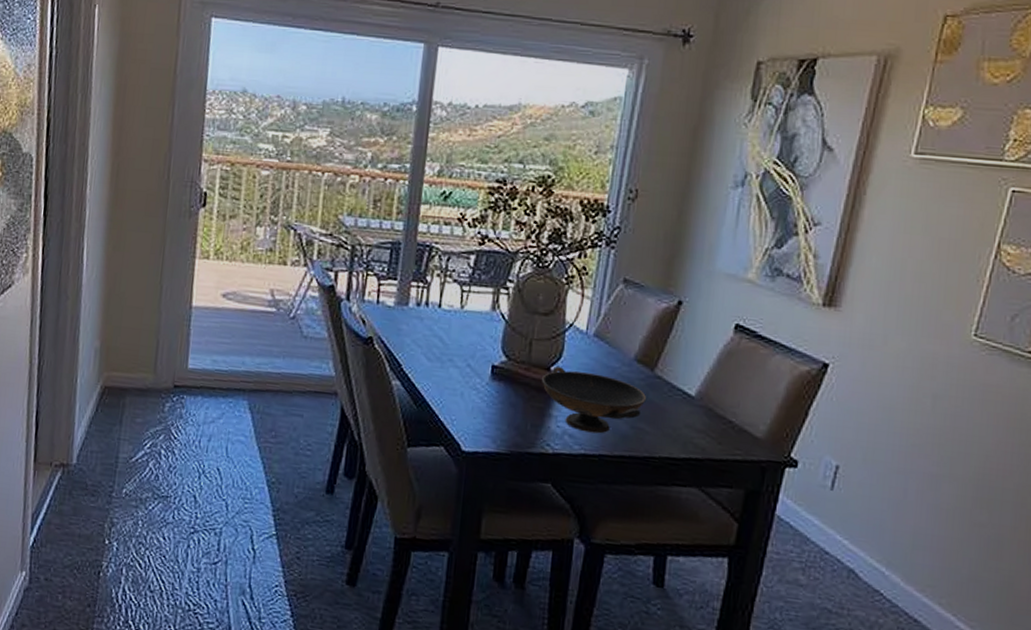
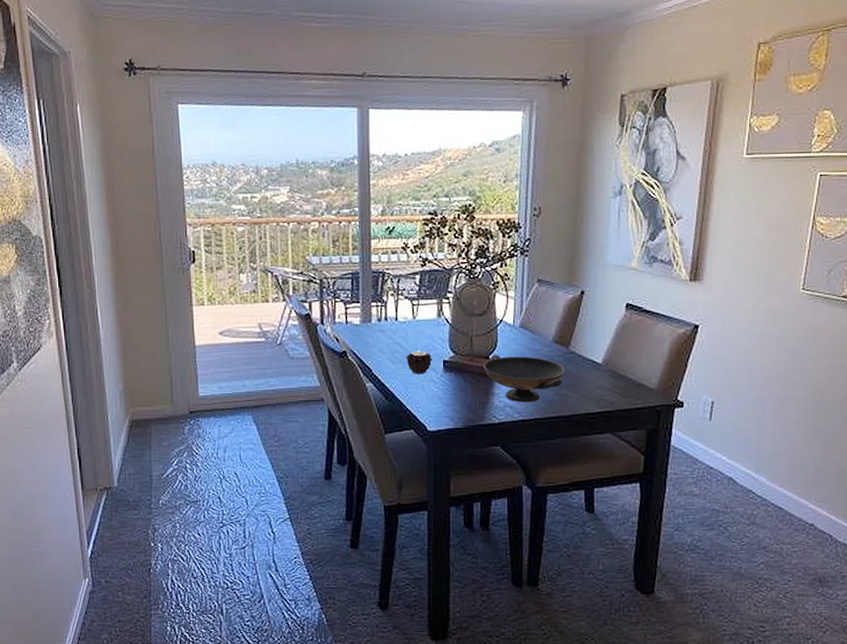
candle: none [445,348,479,379] -> present [406,350,433,375]

